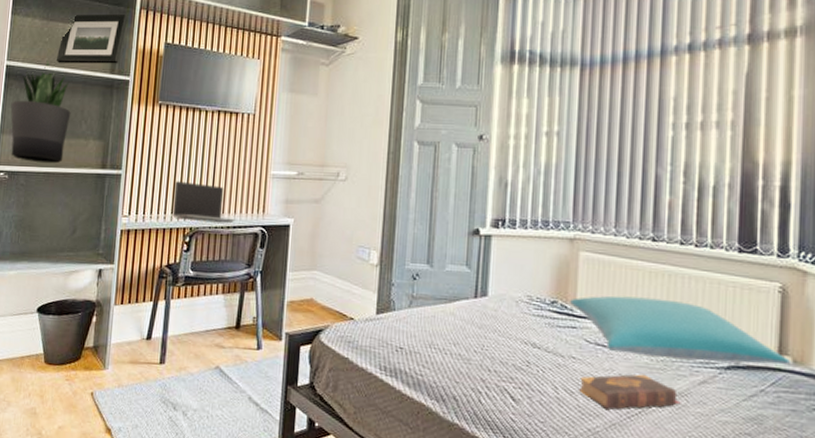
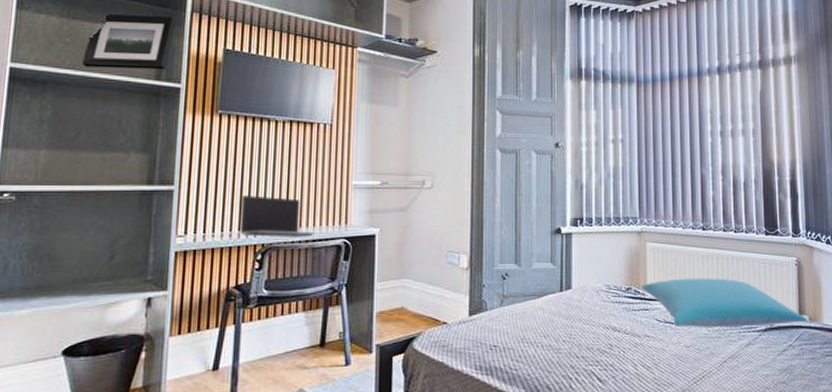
planter: present [10,61,71,164] -> none [17,64,104,181]
book: present [579,374,681,410] -> none [654,343,734,378]

